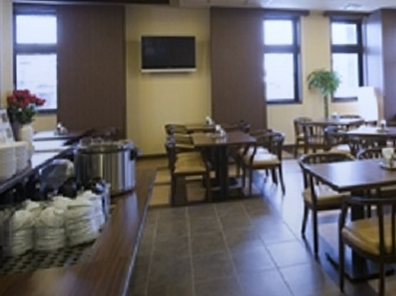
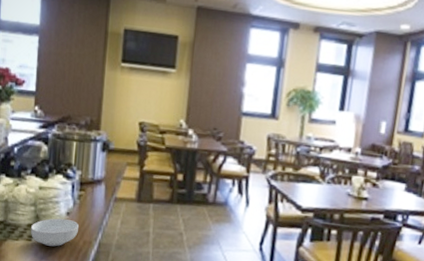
cereal bowl: none [61,236,112,269] -> present [30,218,79,247]

